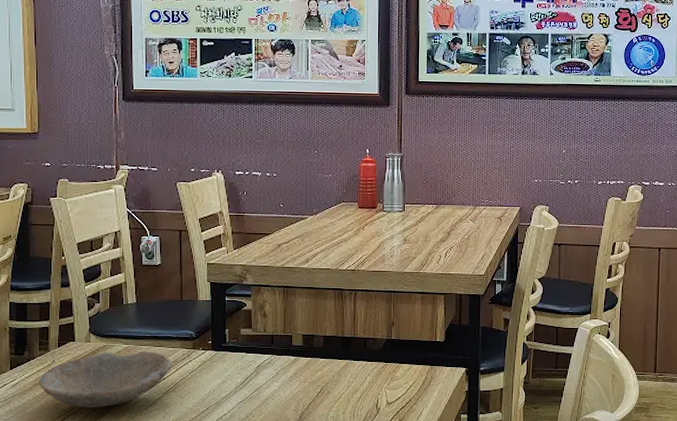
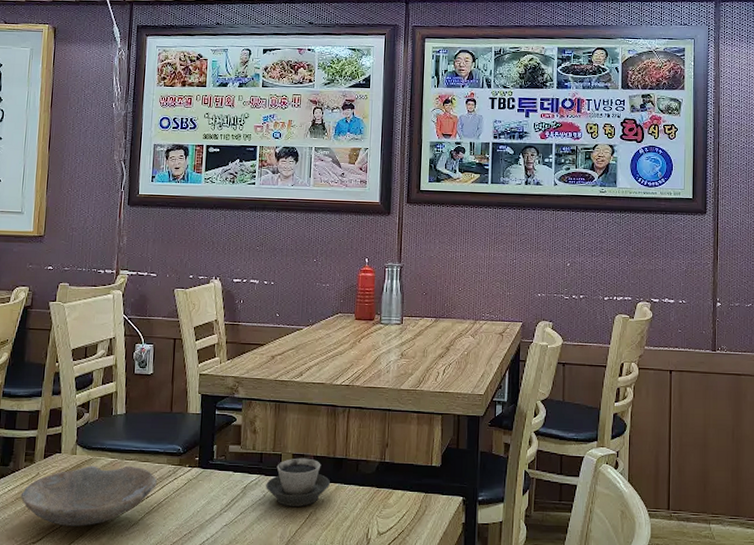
cup: none [278,338,340,382] -> present [266,458,330,507]

